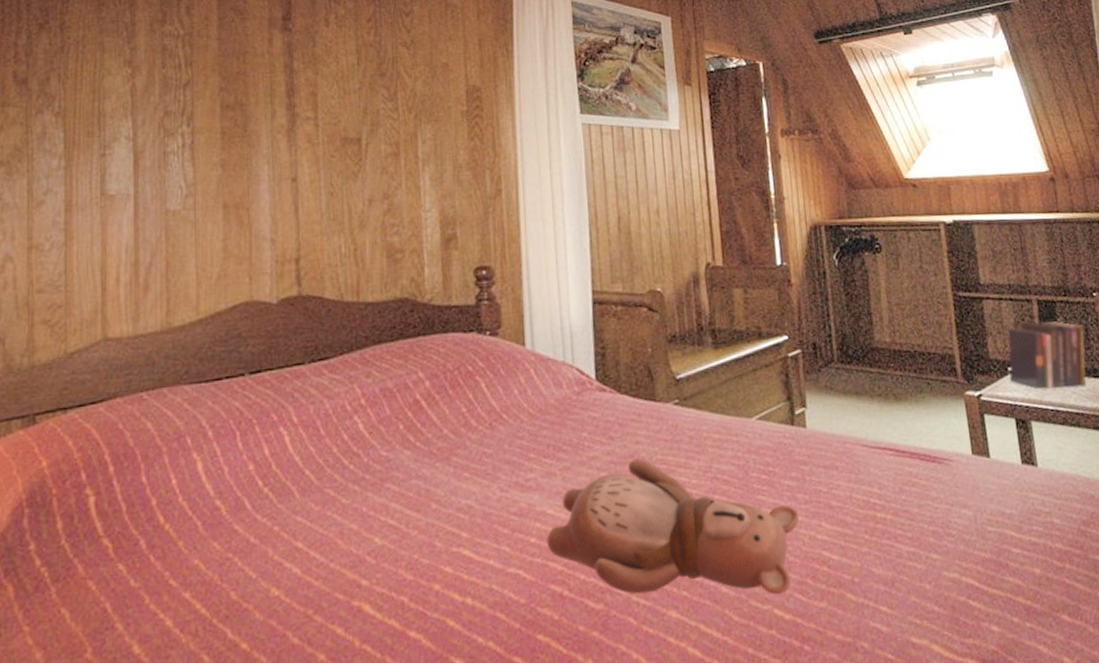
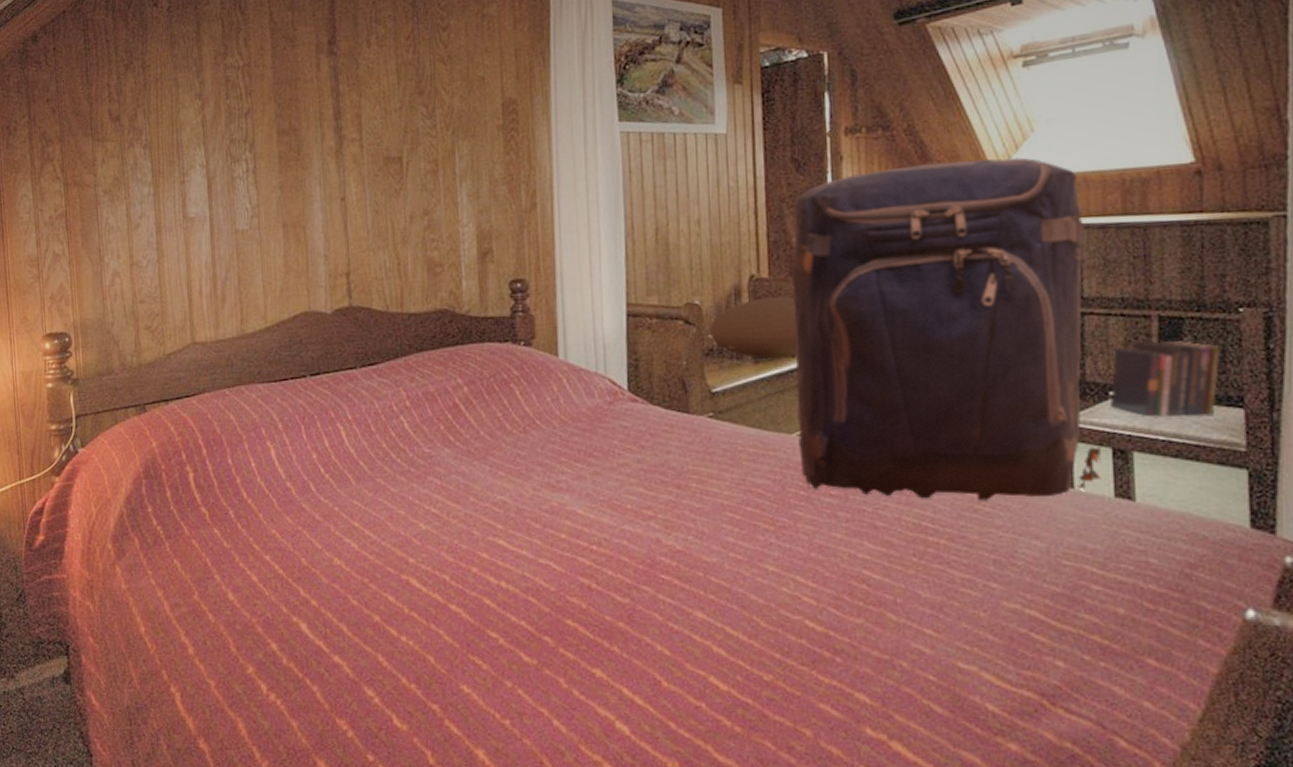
teddy bear: present [546,458,800,595] -> none [576,467,839,606]
cushion: none [670,283,753,344] -> present [708,296,798,358]
suitcase: none [741,162,1010,478] -> present [792,157,1102,501]

